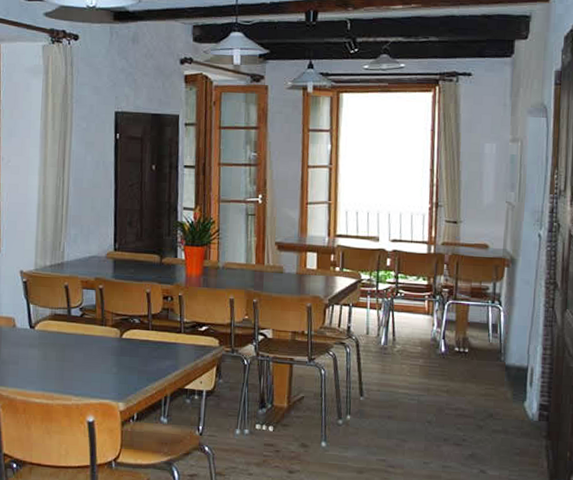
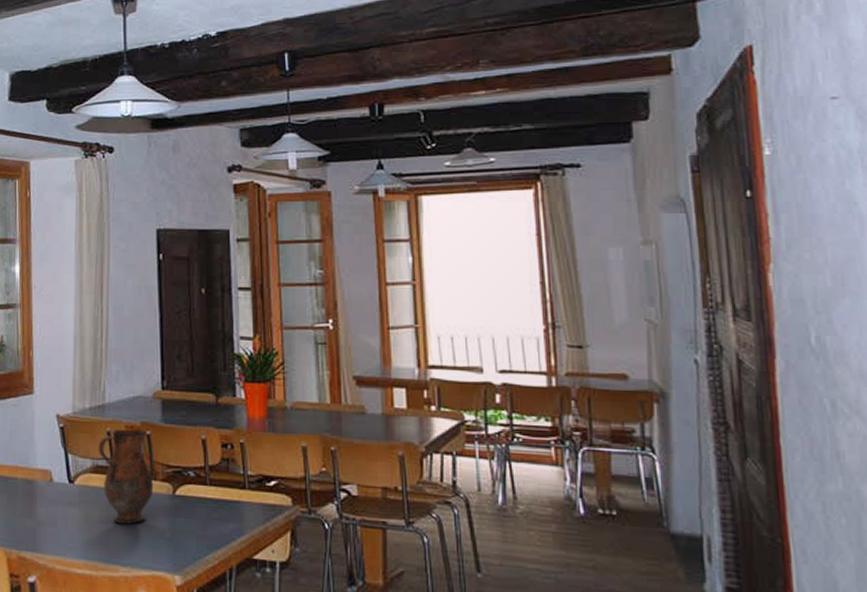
pitcher: none [56,283,104,362] -> present [98,429,154,525]

